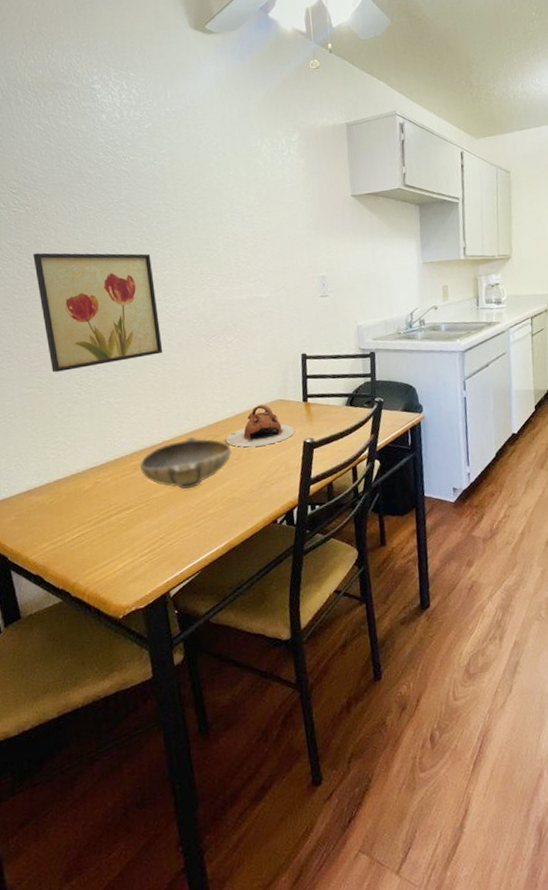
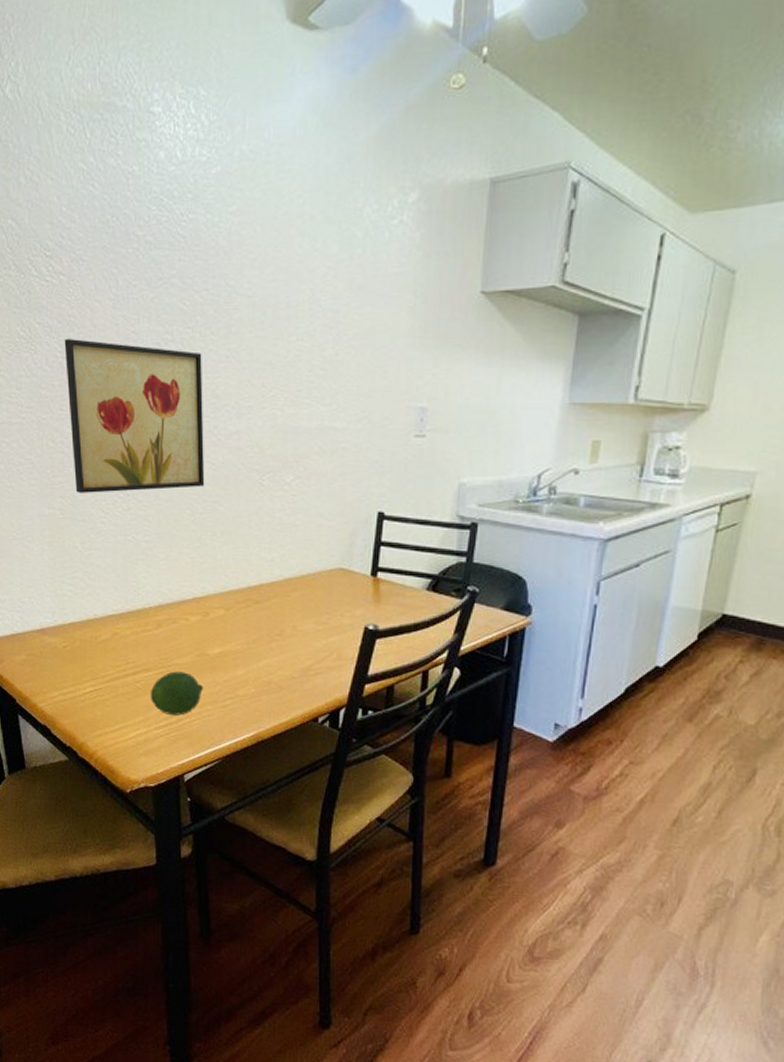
fruit: none [132,503,180,543] -> present [150,671,204,716]
bowl: present [140,437,232,489] -> none [165,598,274,660]
teapot: present [225,404,295,448] -> none [267,571,356,624]

